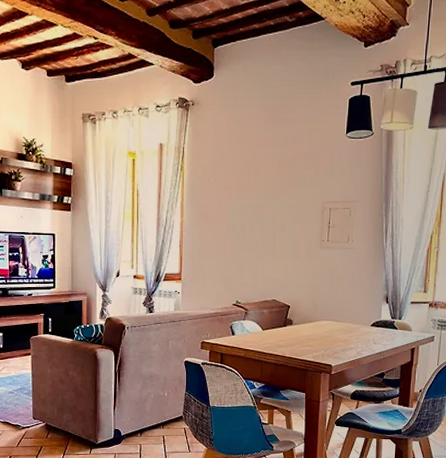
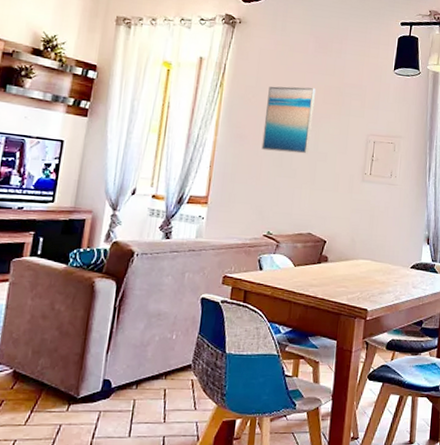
wall art: none [224,162,270,227] -> present [261,86,316,154]

